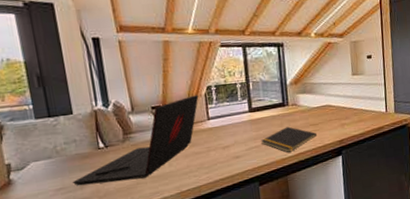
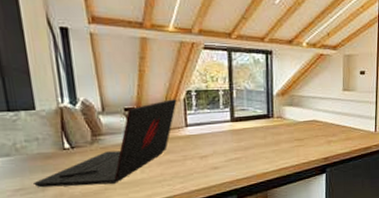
notepad: present [261,126,318,153] -> none [242,140,302,168]

